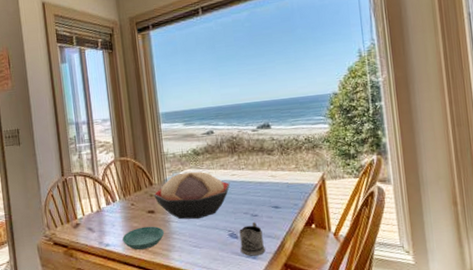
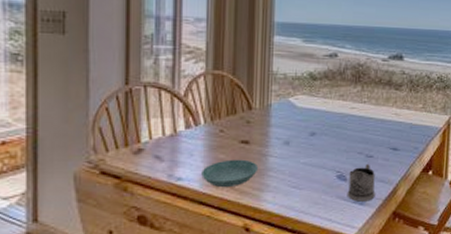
decorative bowl: present [153,171,231,220] -> none [251,98,348,156]

